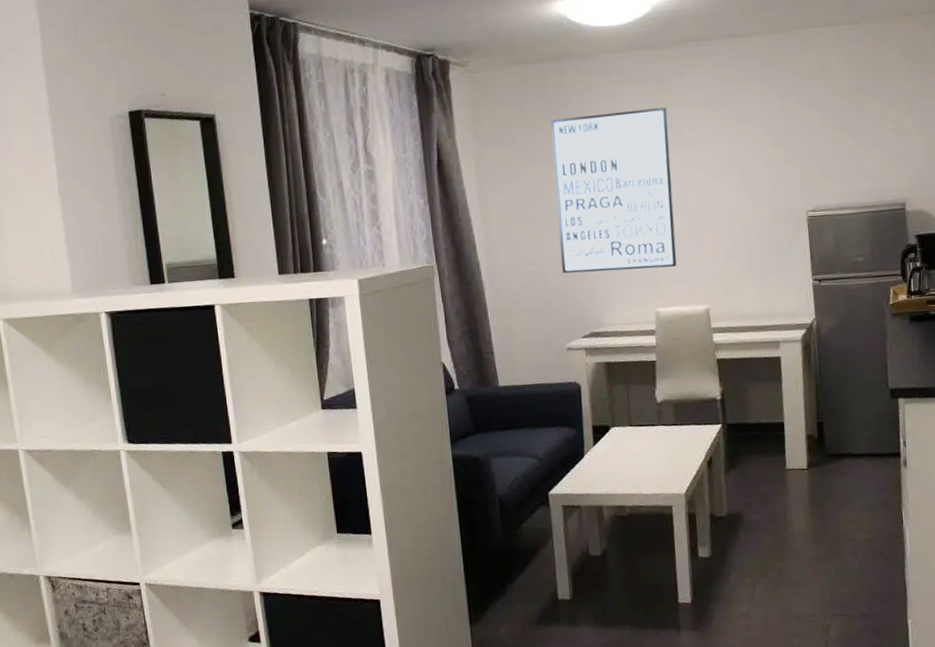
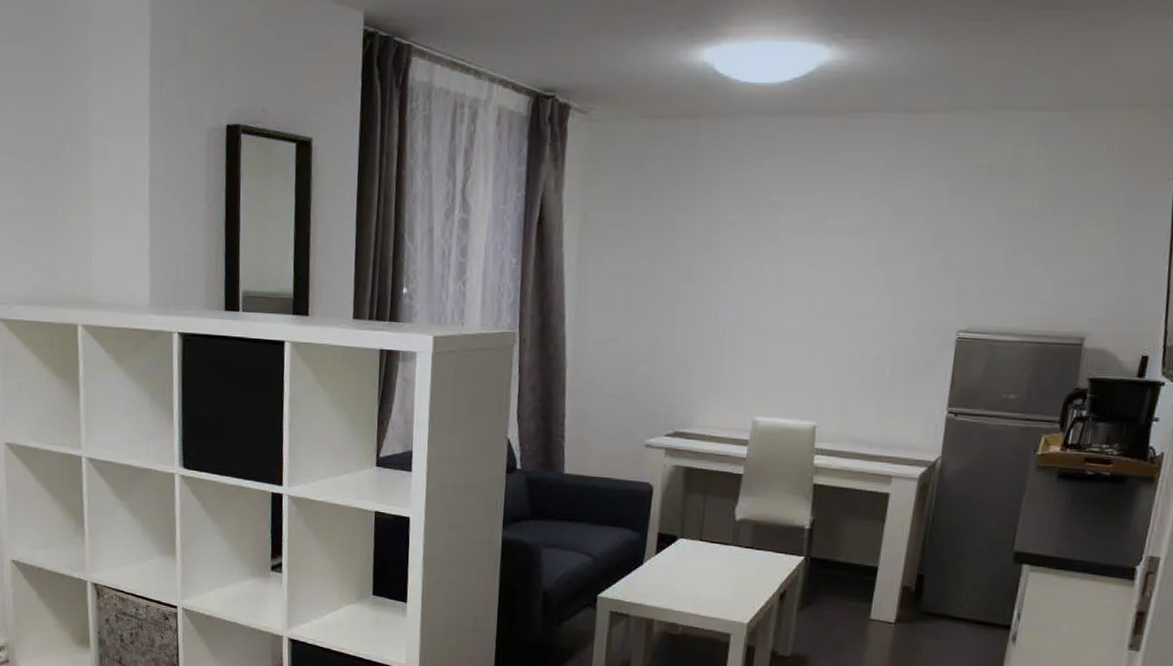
wall art: present [550,107,677,274] -> none [656,186,811,373]

